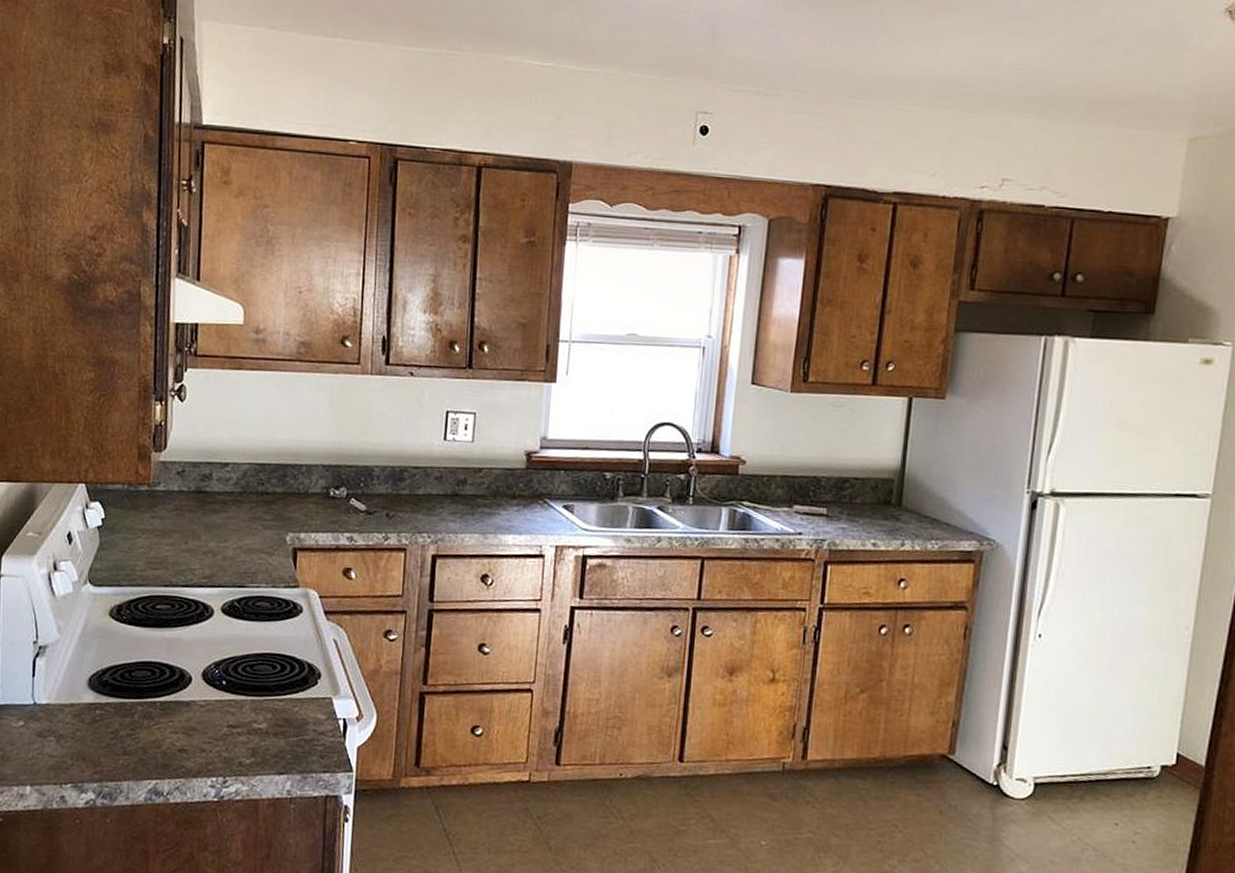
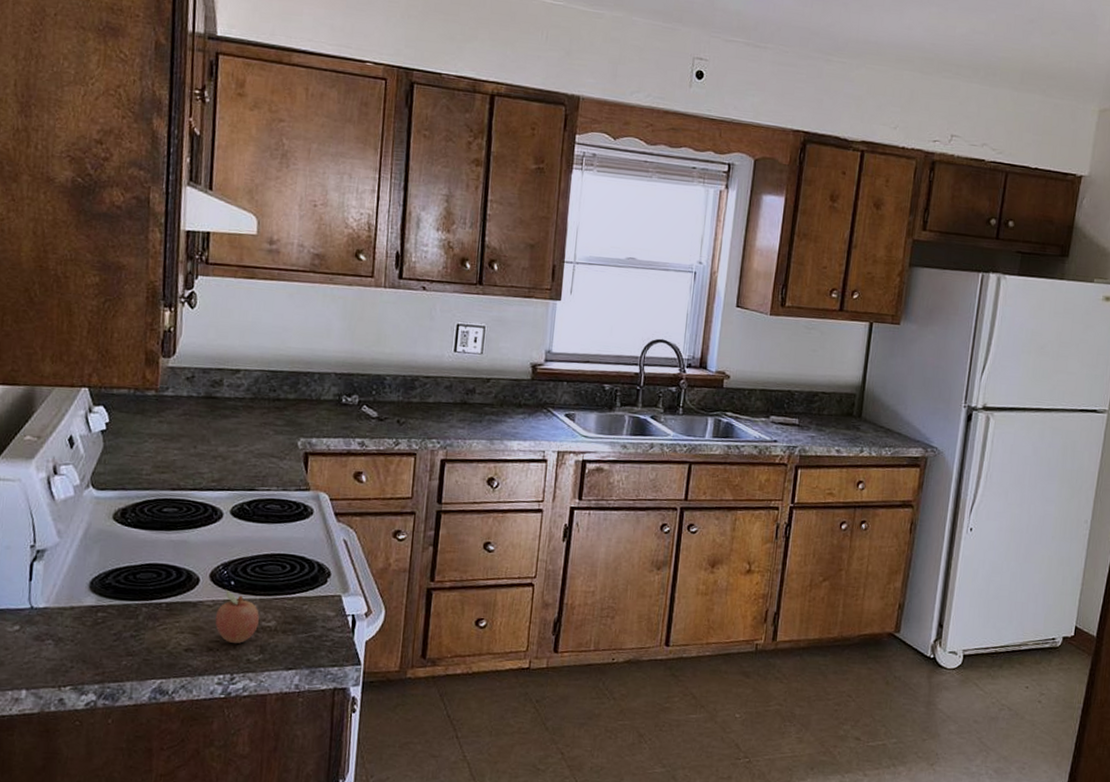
fruit: none [207,689,251,746] -> present [215,589,259,643]

